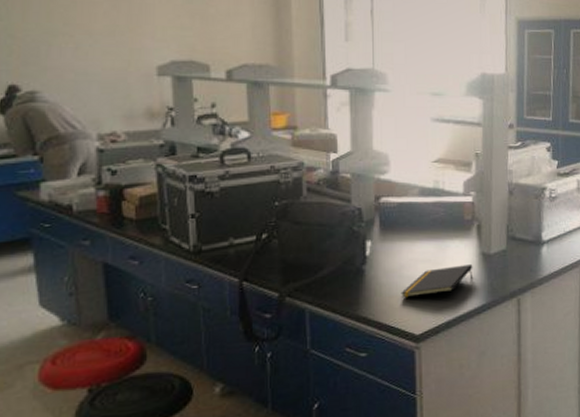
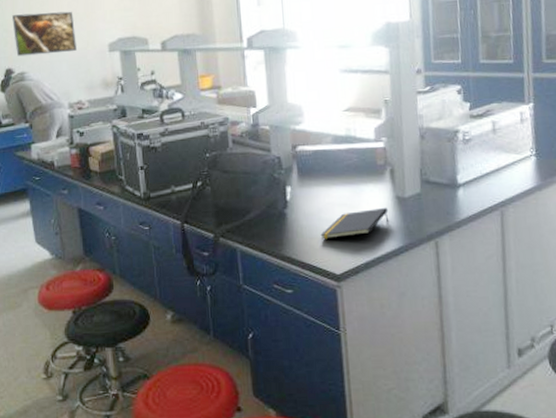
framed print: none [21,18,113,72] -> present [12,11,77,57]

